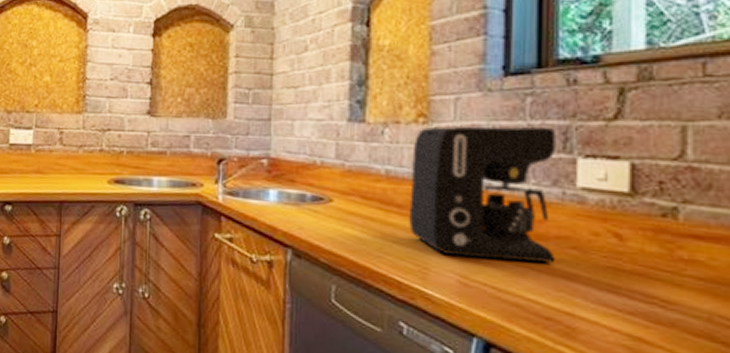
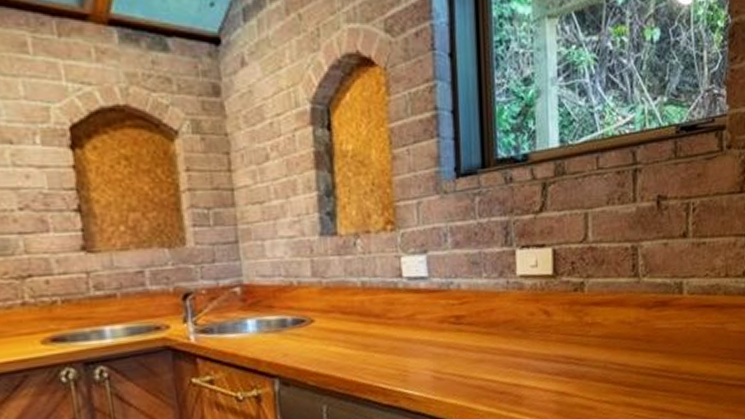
coffee maker: present [409,126,557,263] -> none [384,224,504,355]

